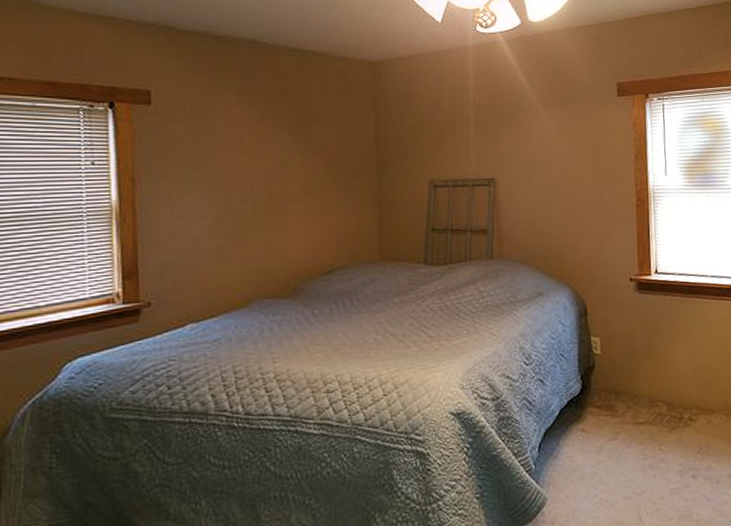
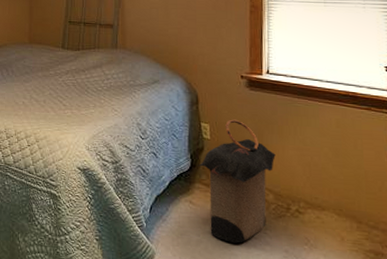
laundry hamper: none [589,328,667,468] -> present [198,119,276,243]

